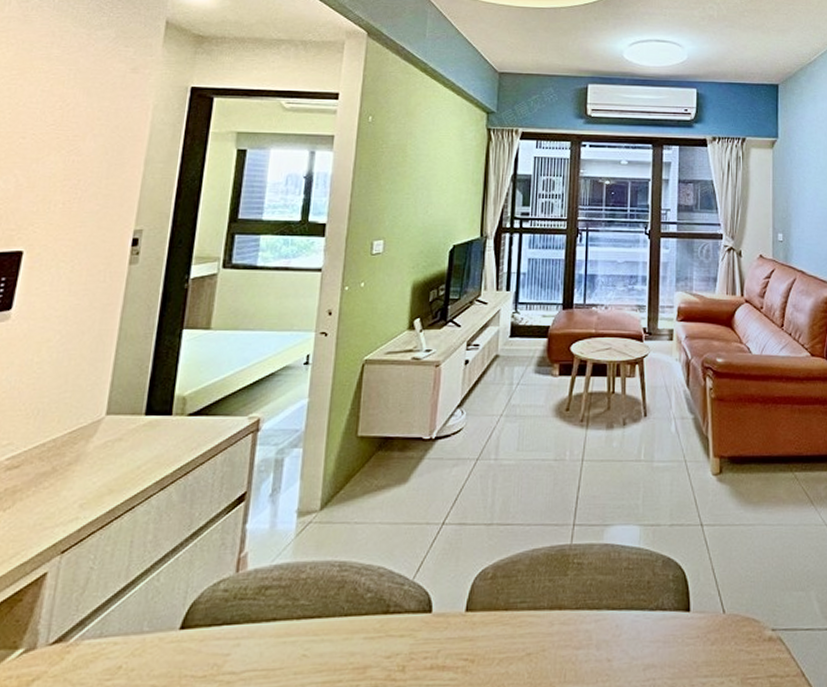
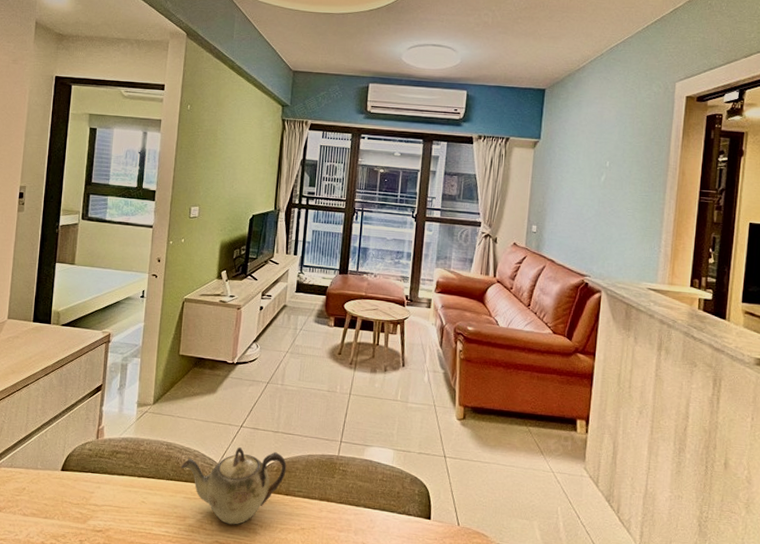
teapot: none [359,552,505,667] -> present [181,447,287,525]

